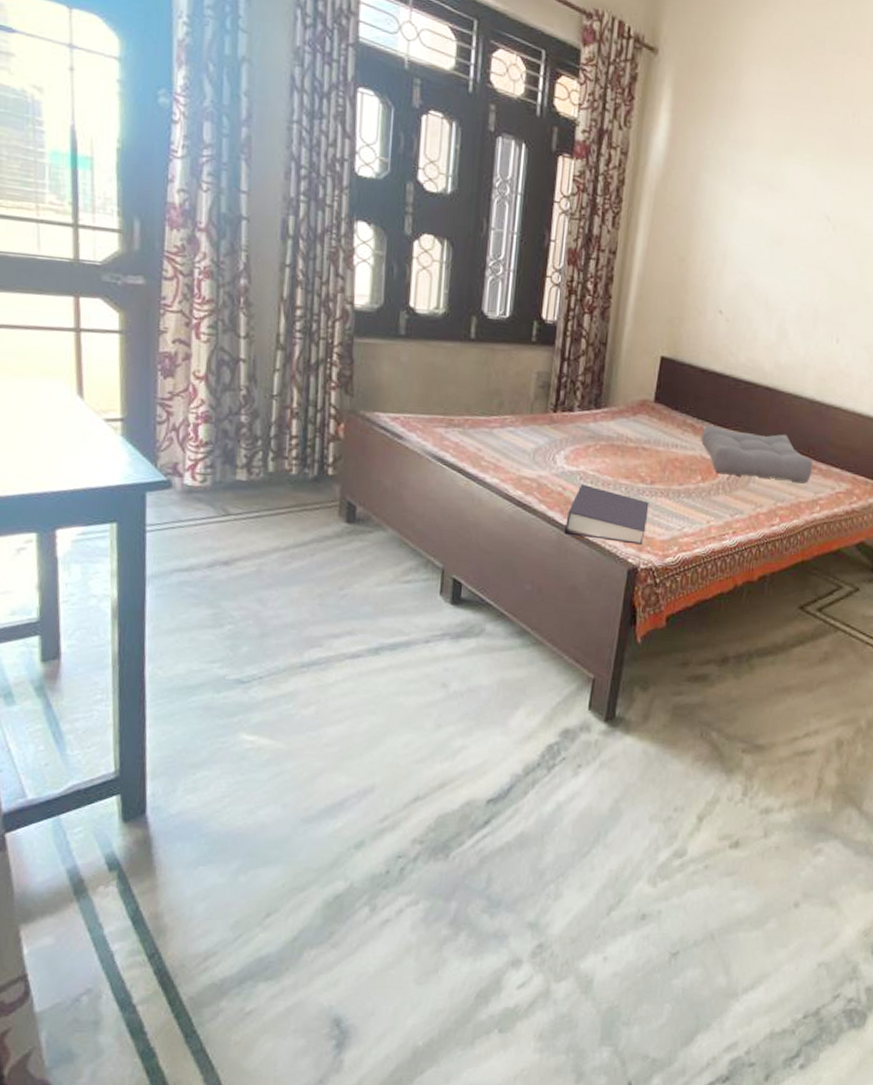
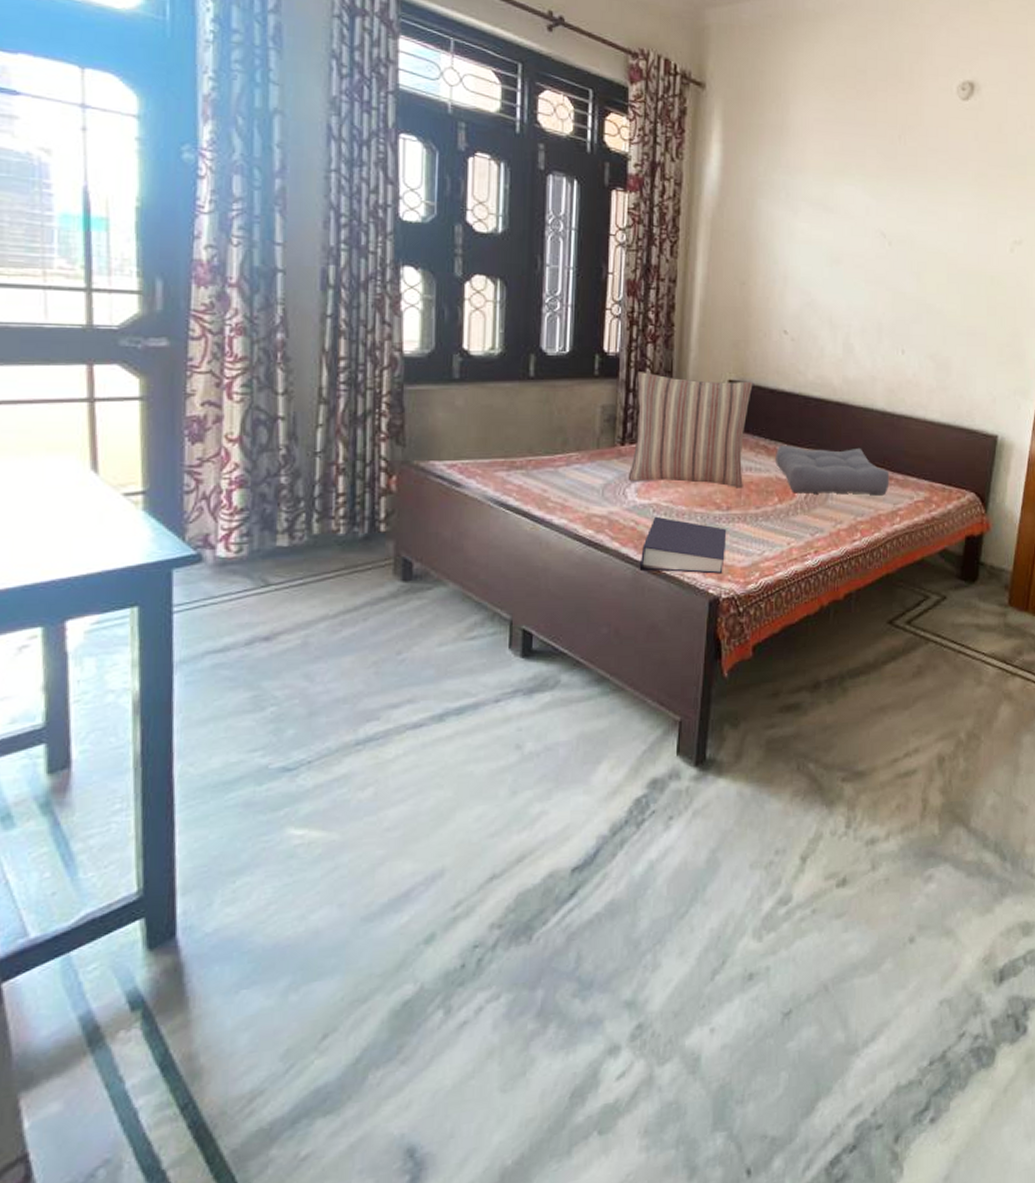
pillow: none [558,341,685,463] -> present [628,372,753,487]

